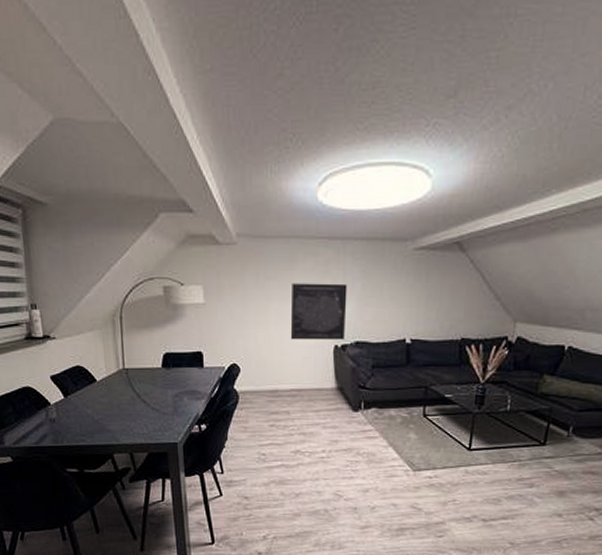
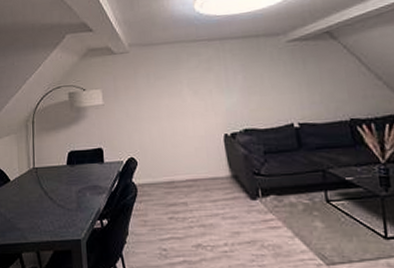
wall art: present [290,283,348,341] -> none [179,77,233,132]

